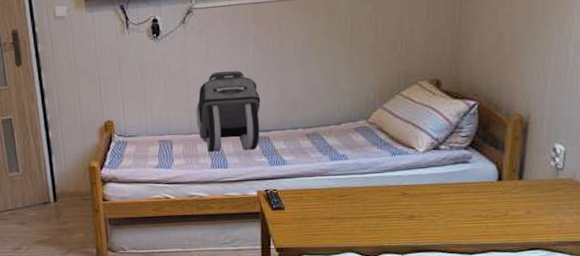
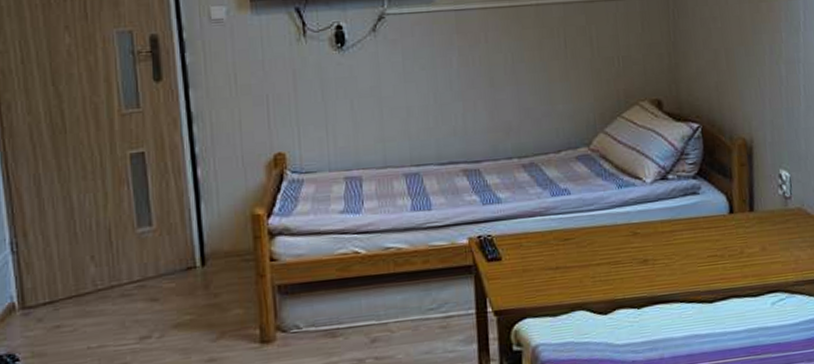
backpack: present [196,71,261,152] -> none [391,89,469,190]

